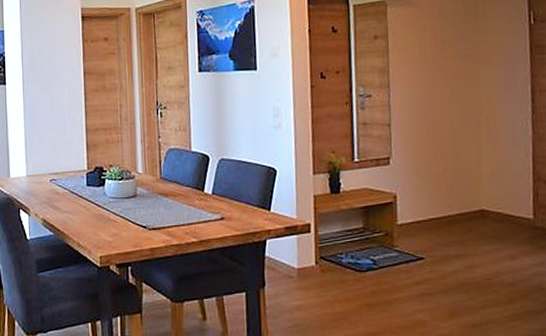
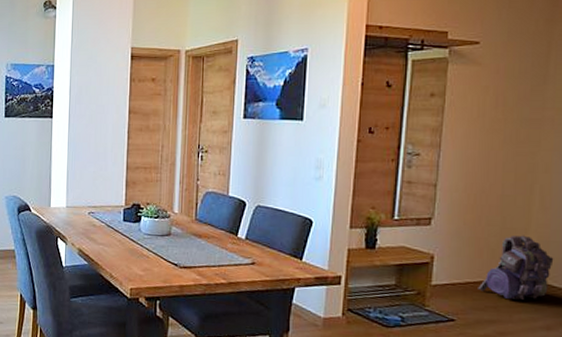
backpack: none [441,167,508,233] -> present [478,235,554,300]

